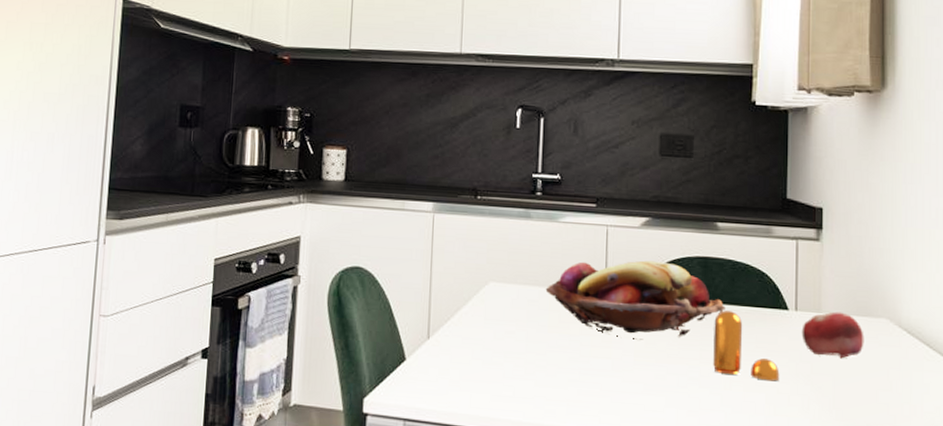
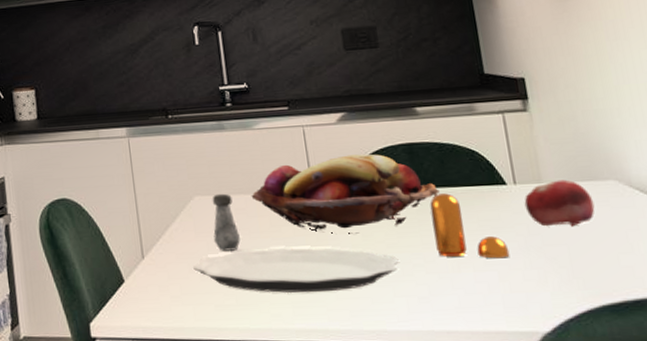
plate: none [477,343,676,395] -> present [193,247,399,294]
salt shaker: none [502,282,528,342] -> present [212,193,240,251]

